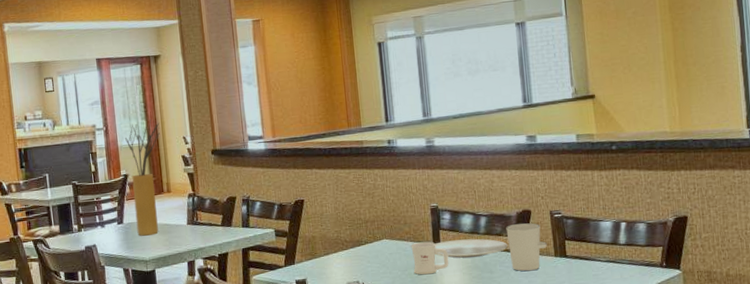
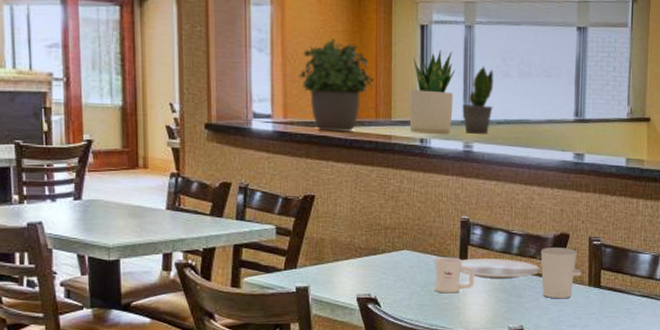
vase: present [125,118,160,236] -> none [92,75,140,218]
potted plant: none [281,65,344,144] -> present [298,38,374,131]
planter: none [374,61,414,136] -> present [409,49,456,135]
potted plant: none [421,70,448,131] -> present [462,66,494,135]

